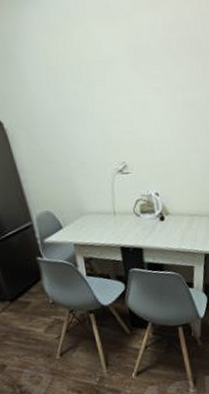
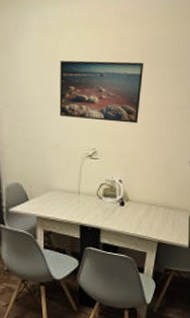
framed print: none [72,53,168,131] -> present [59,60,144,124]

